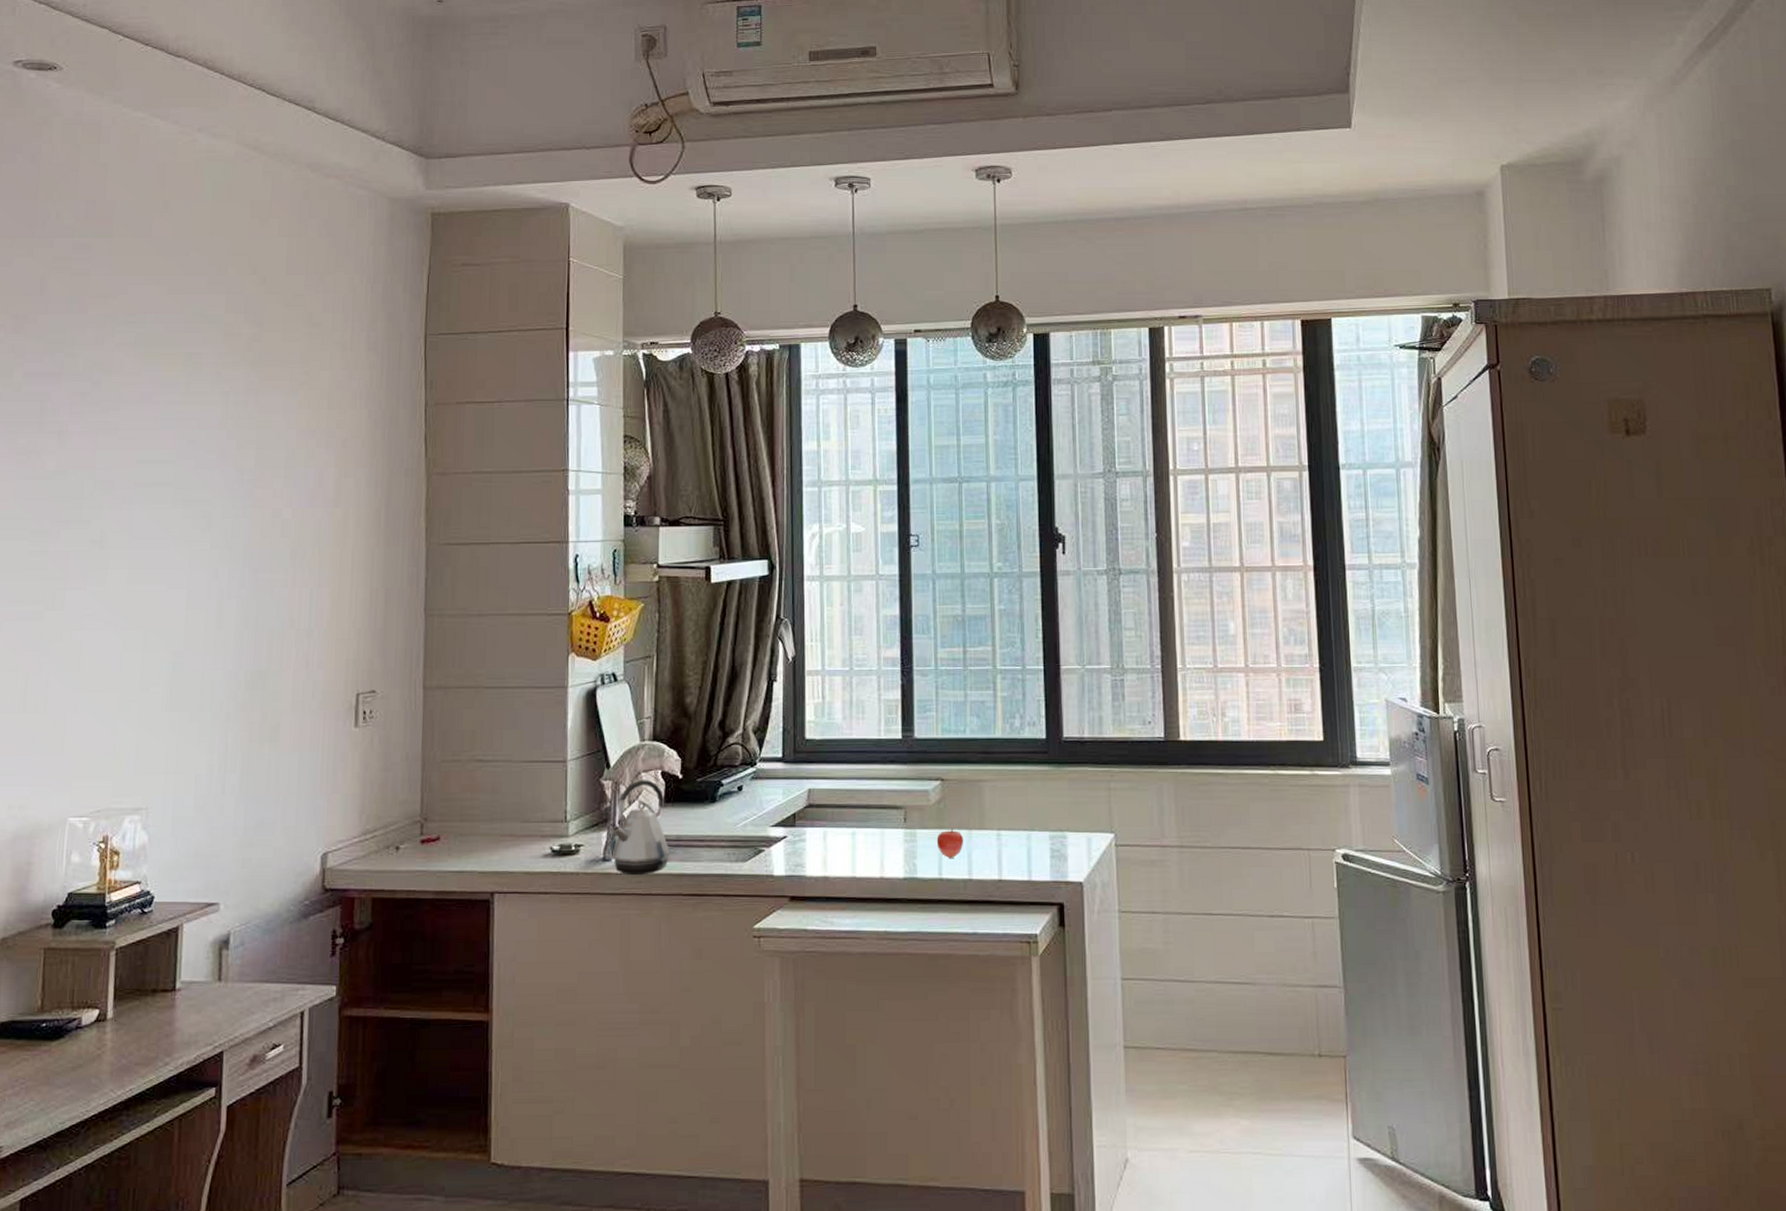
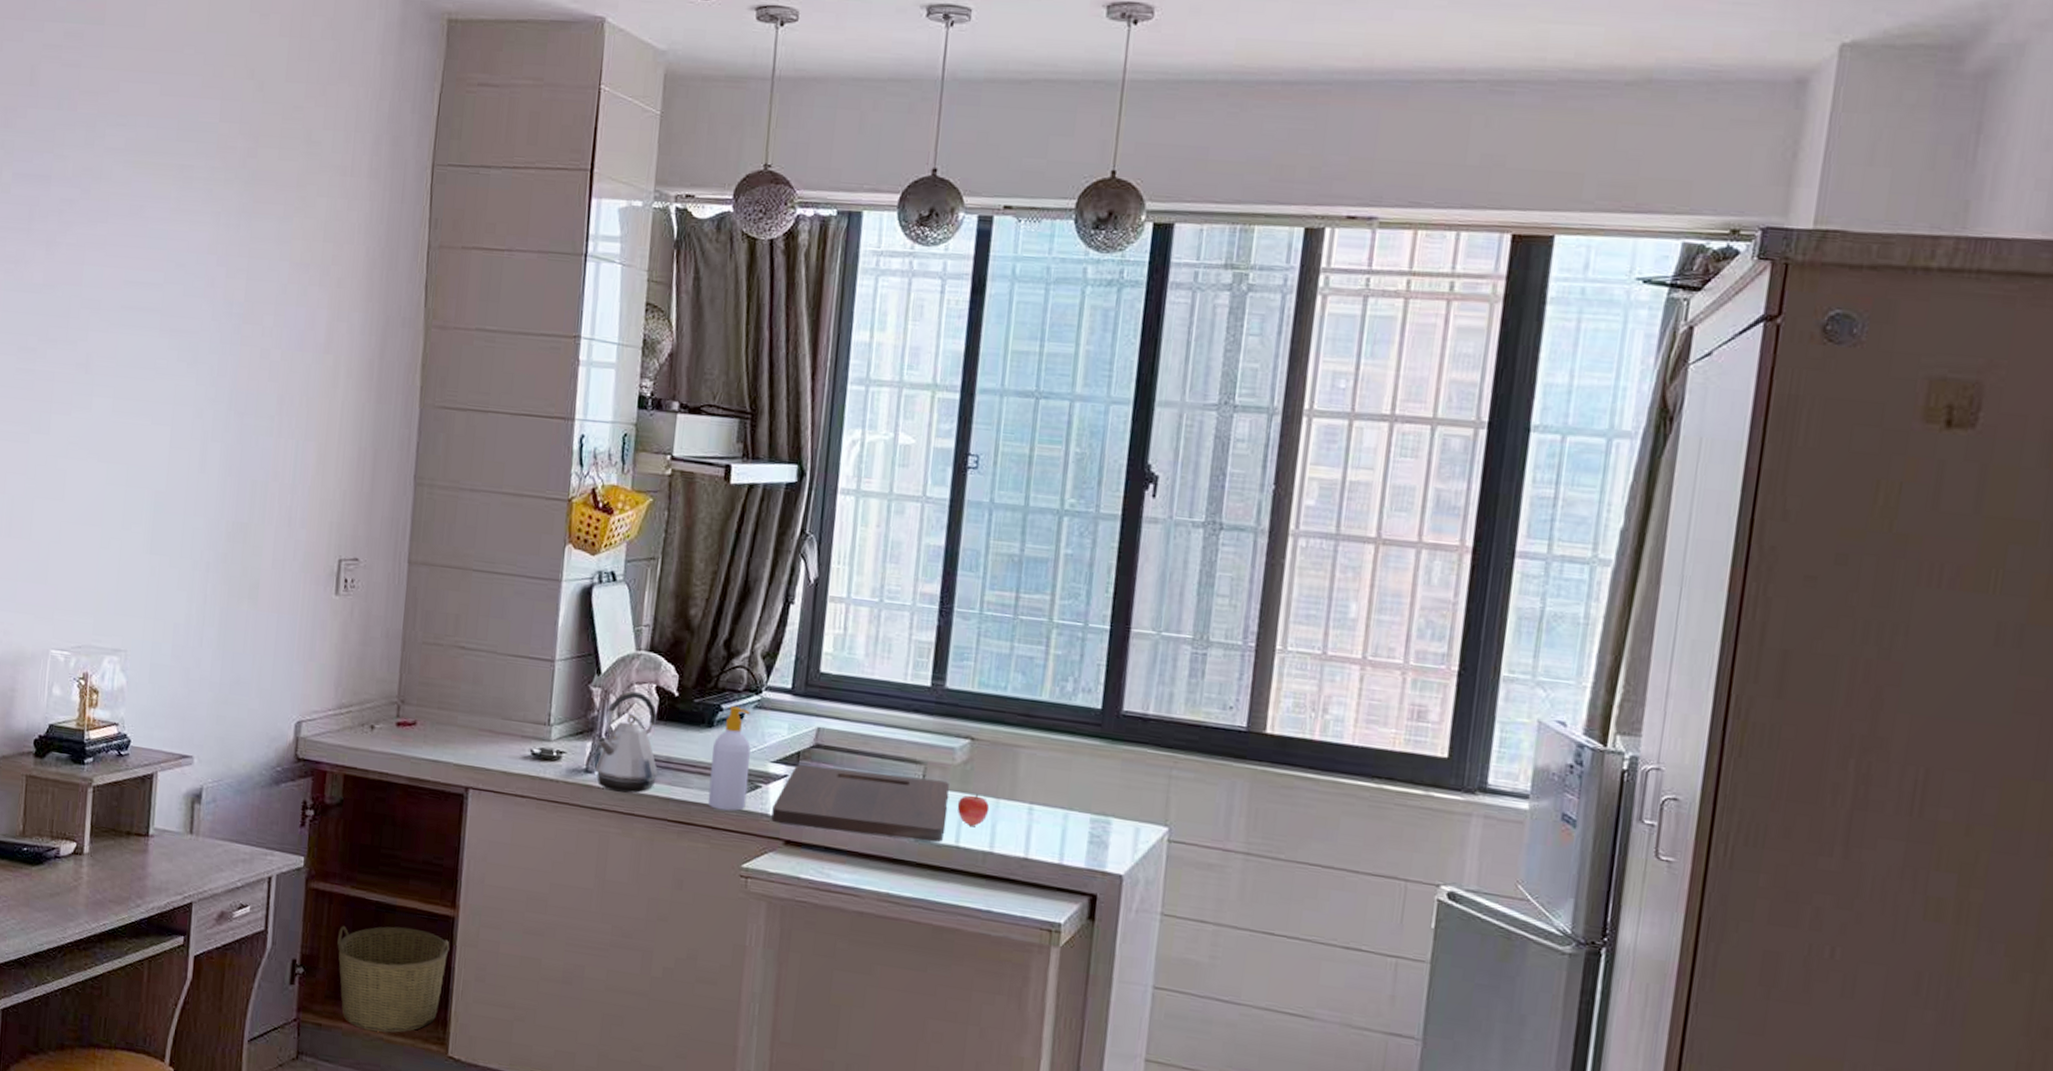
basket: none [374,1039,486,1152] -> present [337,925,450,1033]
soap bottle: none [717,780,752,878] -> present [707,706,751,812]
cutting board: none [776,821,928,882] -> present [771,764,949,843]

